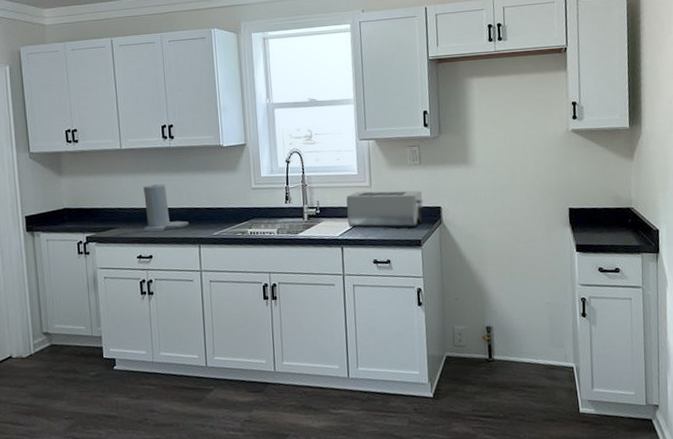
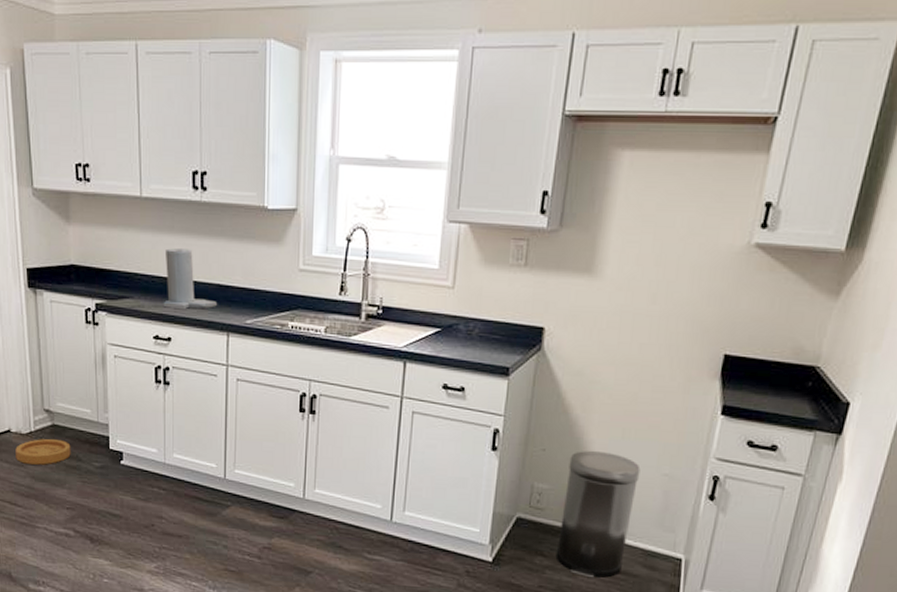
pet bowl: none [17,357,68,385] -> present [15,439,71,465]
toaster: present [346,190,424,229] -> none [416,292,522,352]
pedal bin: none [477,293,532,396] -> present [555,451,641,578]

